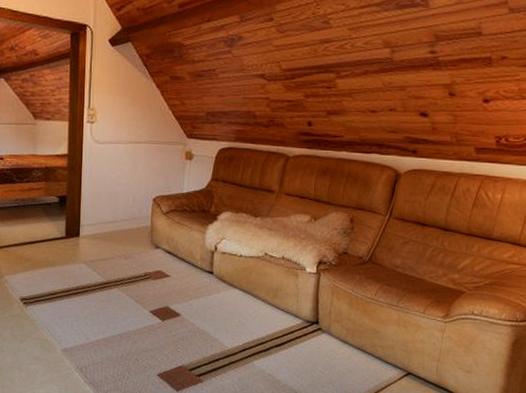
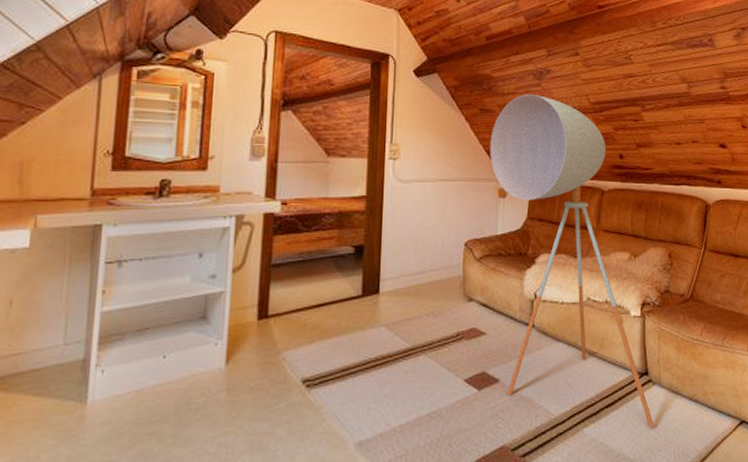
floor lamp: none [178,62,320,368] -> present [490,94,654,427]

